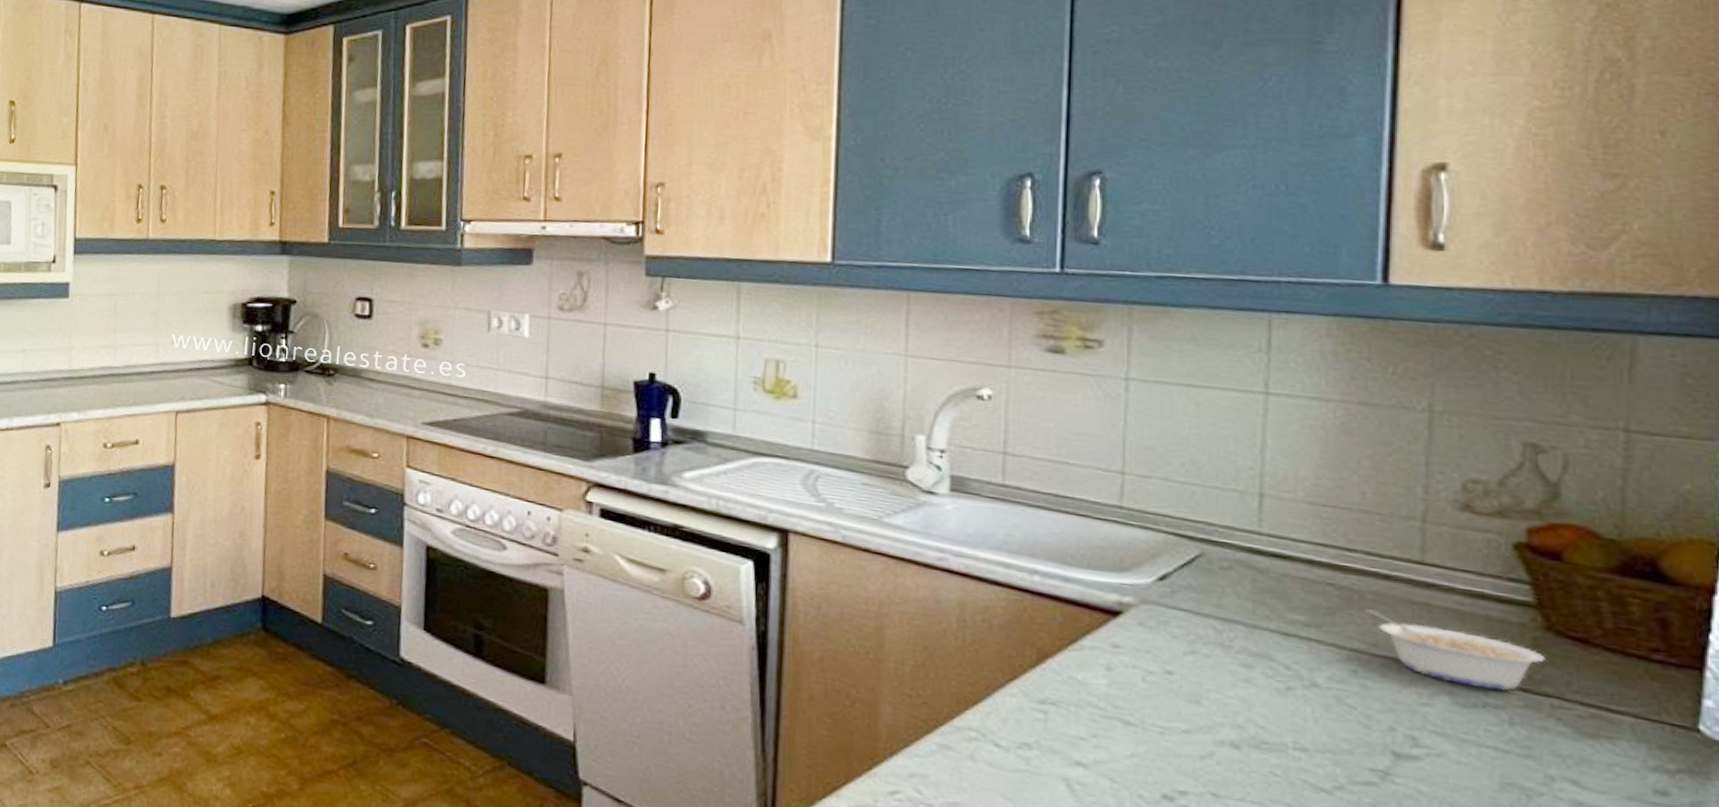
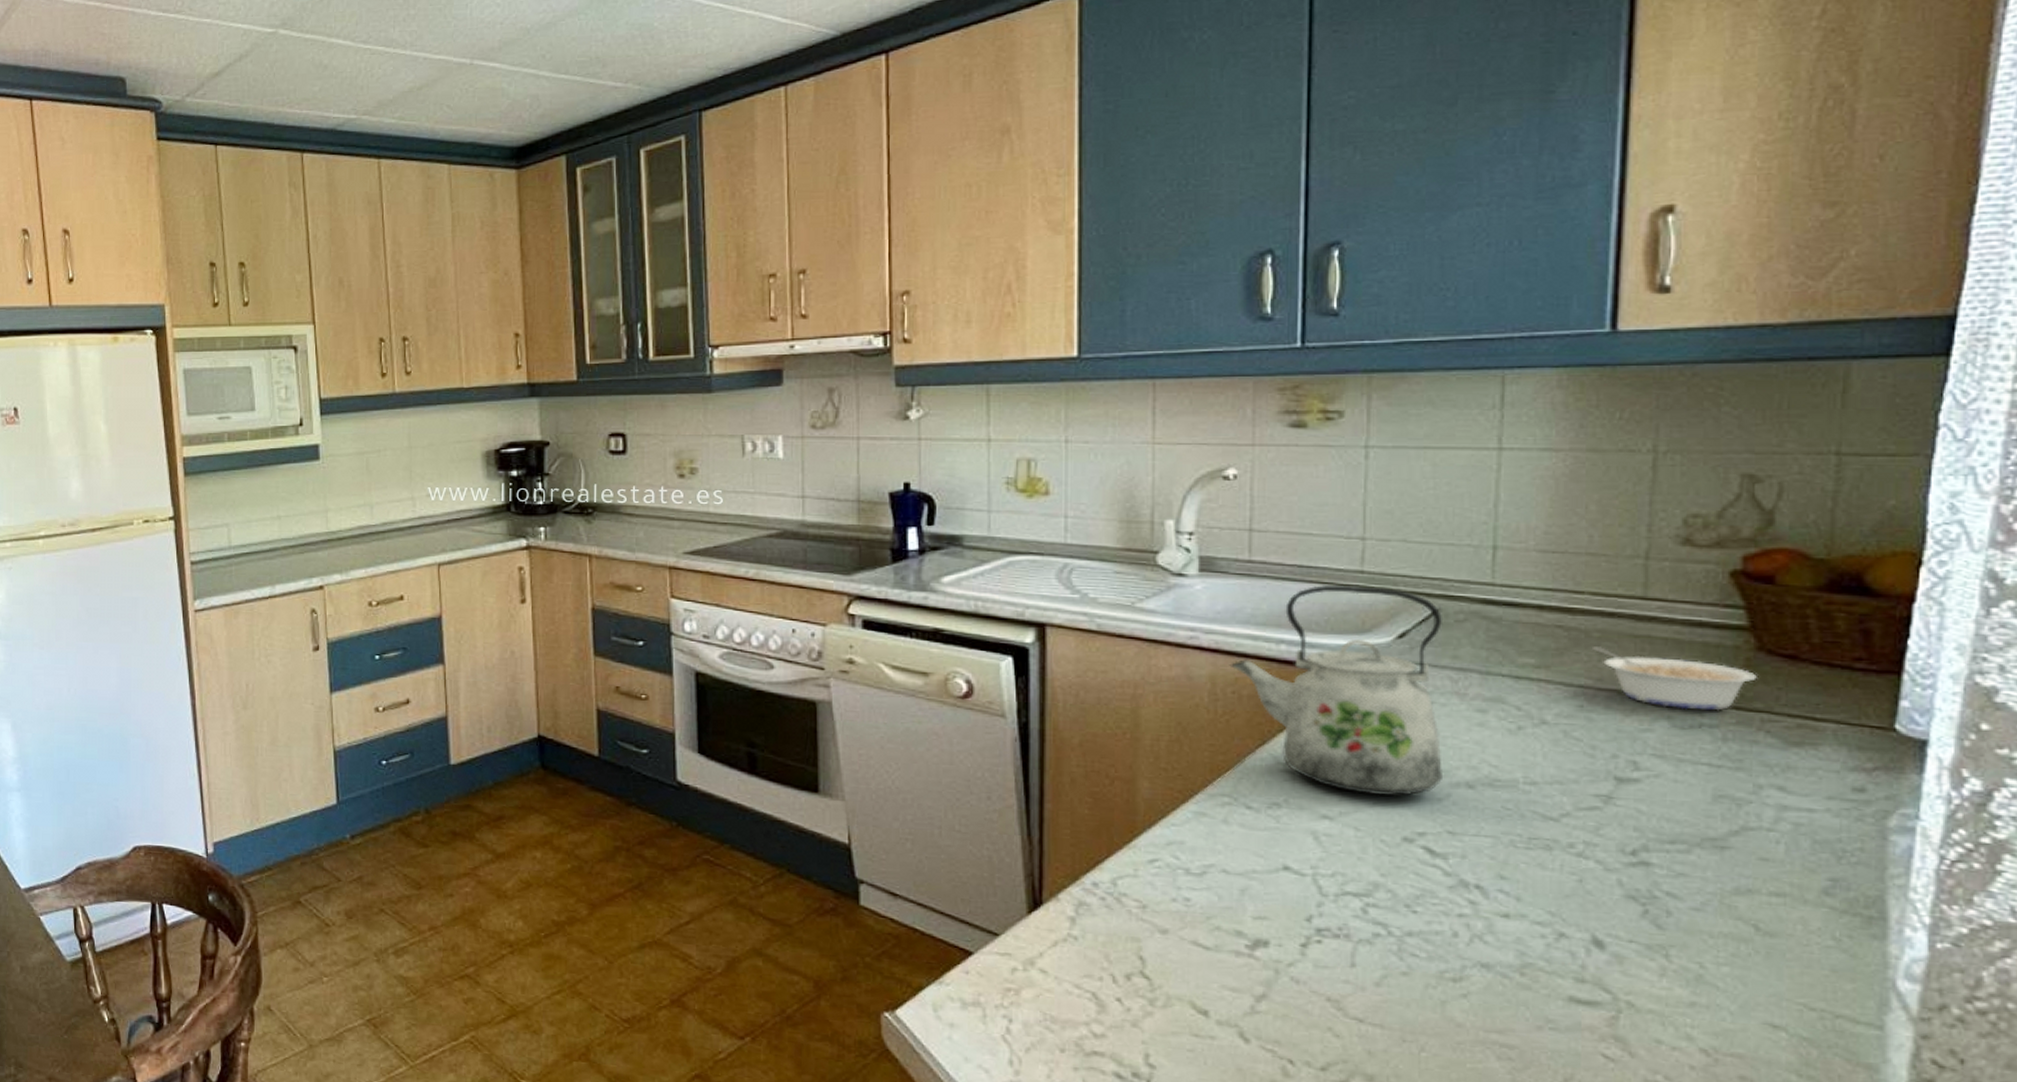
kettle: none [979,517,1207,750] -> present [1229,585,1444,797]

